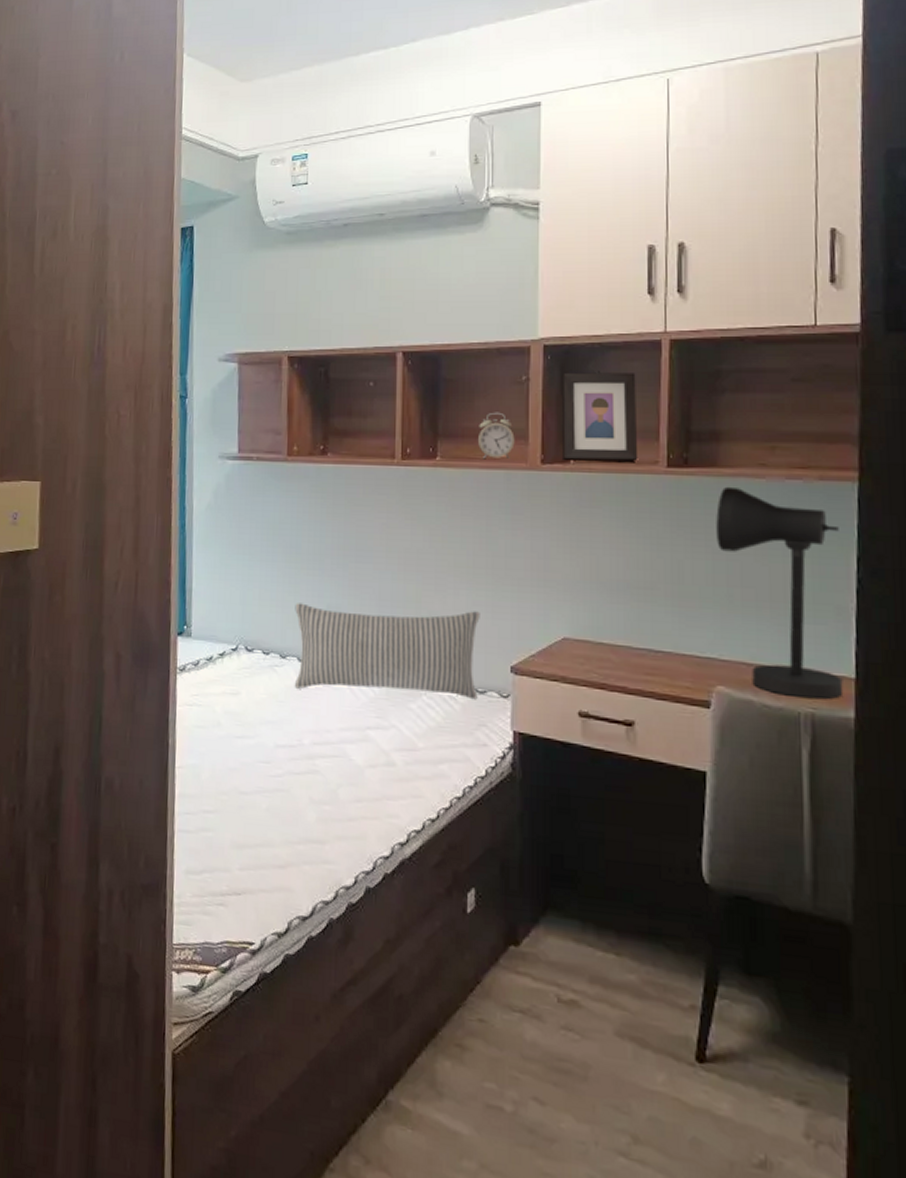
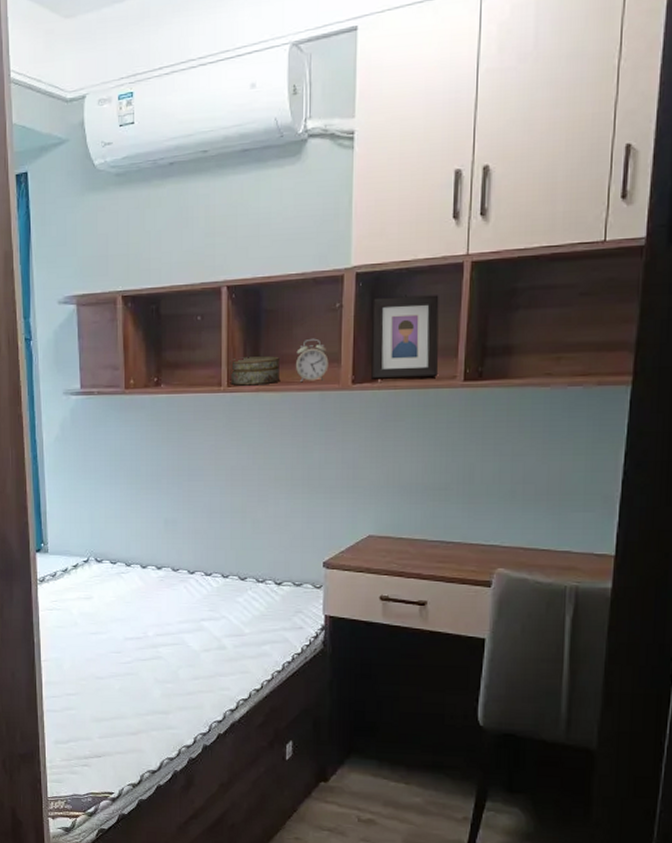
pillow: present [295,603,480,700] -> none [137,517,297,592]
decorative box: none [404,428,461,460] -> present [230,356,281,386]
desk lamp: present [716,486,844,700] -> none [504,395,611,575]

